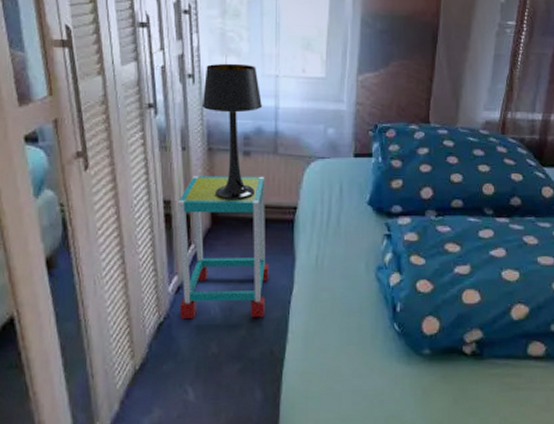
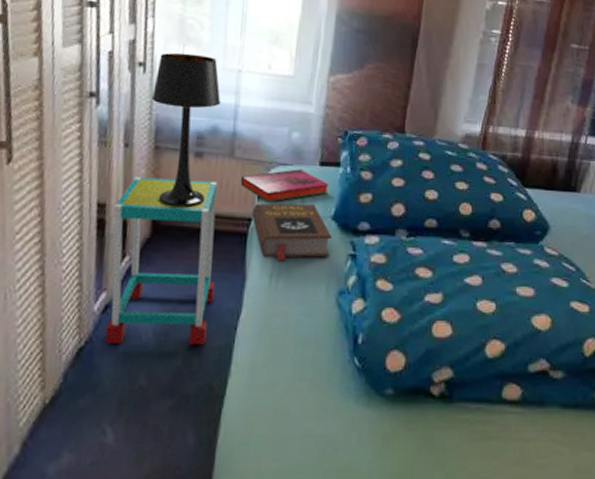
hardback book: none [284,161,363,192] -> present [240,169,329,203]
book: none [297,192,369,243] -> present [251,203,332,261]

